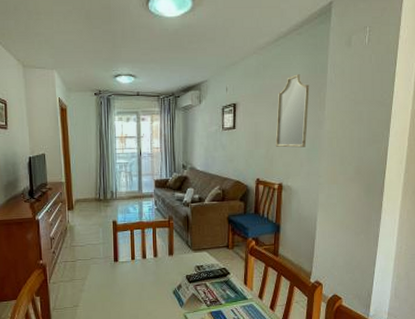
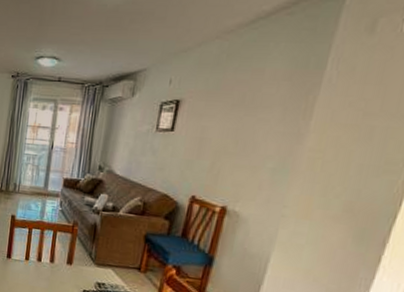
home mirror: present [275,74,310,148] -> none [225,68,294,166]

